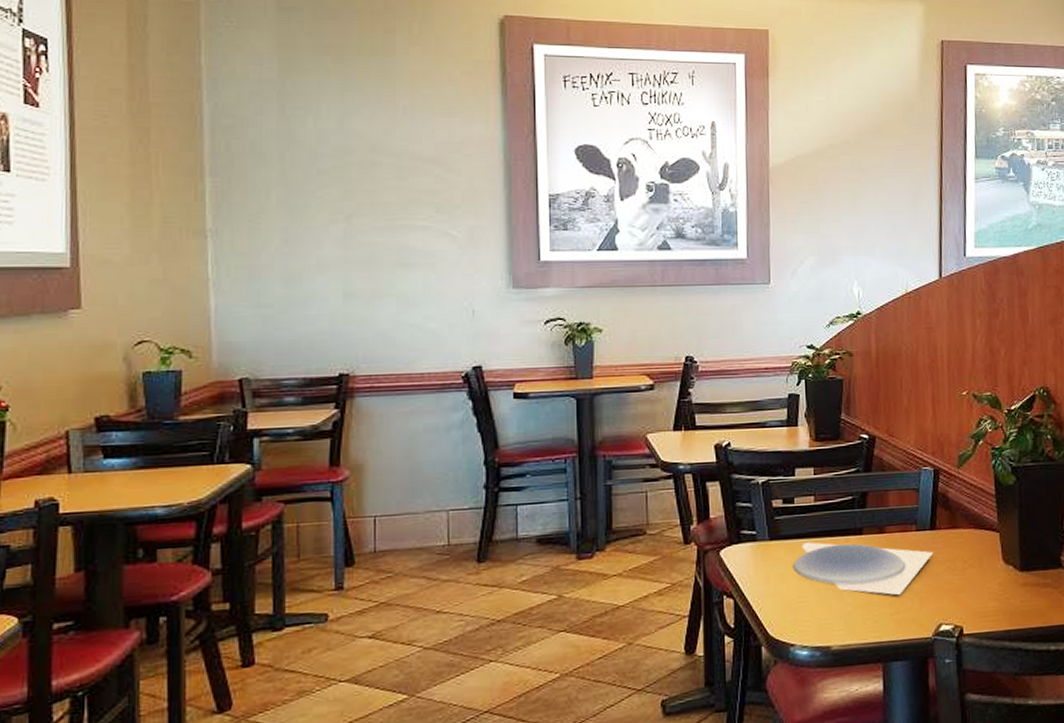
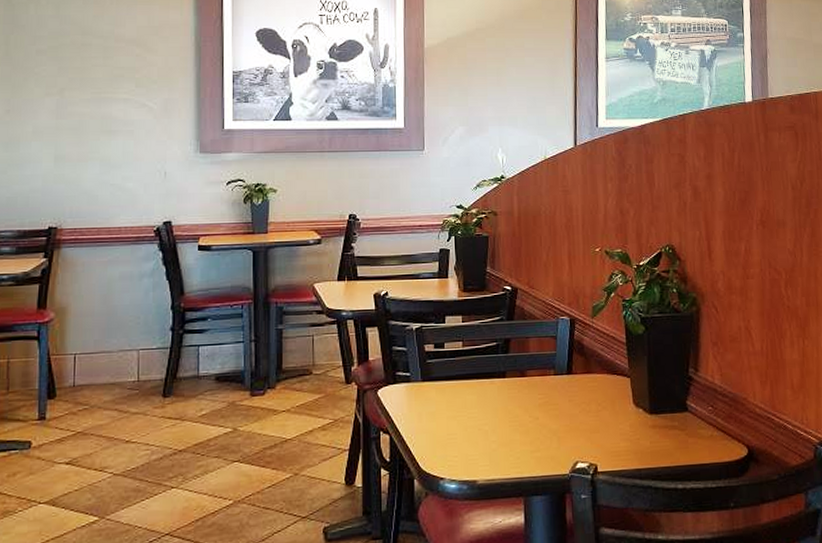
plate: present [793,542,933,596] -> none [443,384,570,435]

